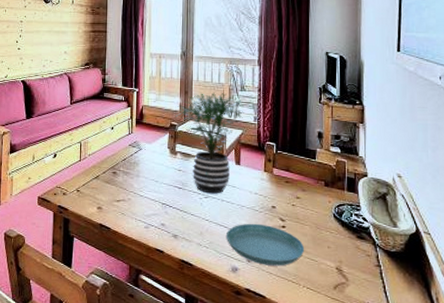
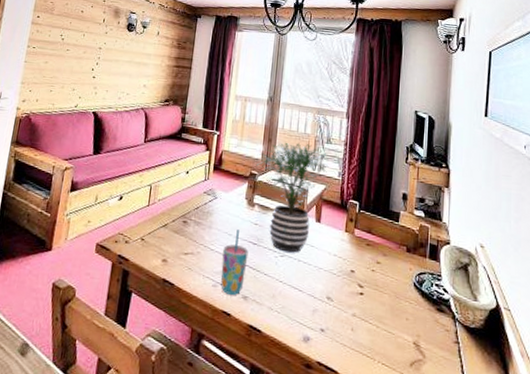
cup: none [151,176,175,234] -> present [221,229,249,295]
saucer: present [227,223,305,266] -> none [300,287,382,338]

